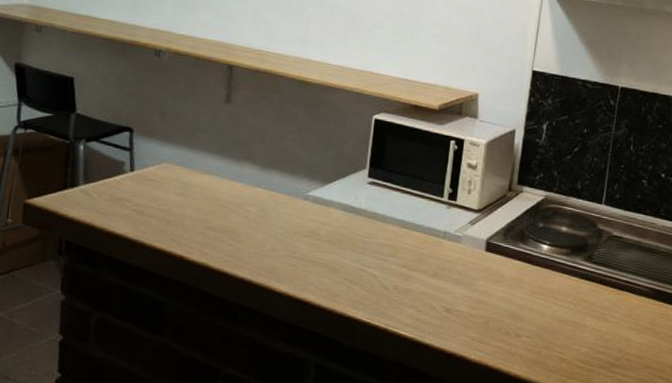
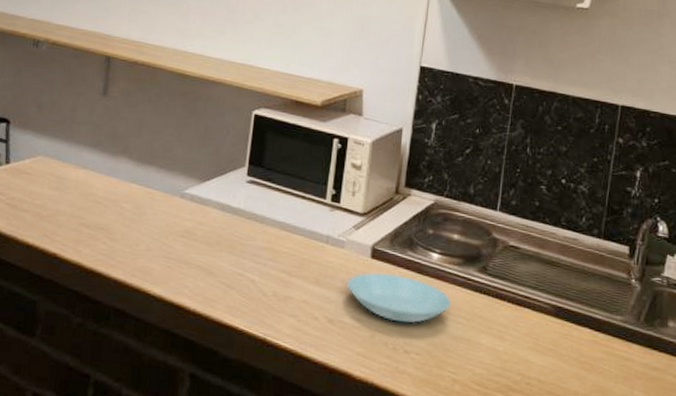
saucer: none [462,263,559,310] -> present [346,272,451,324]

